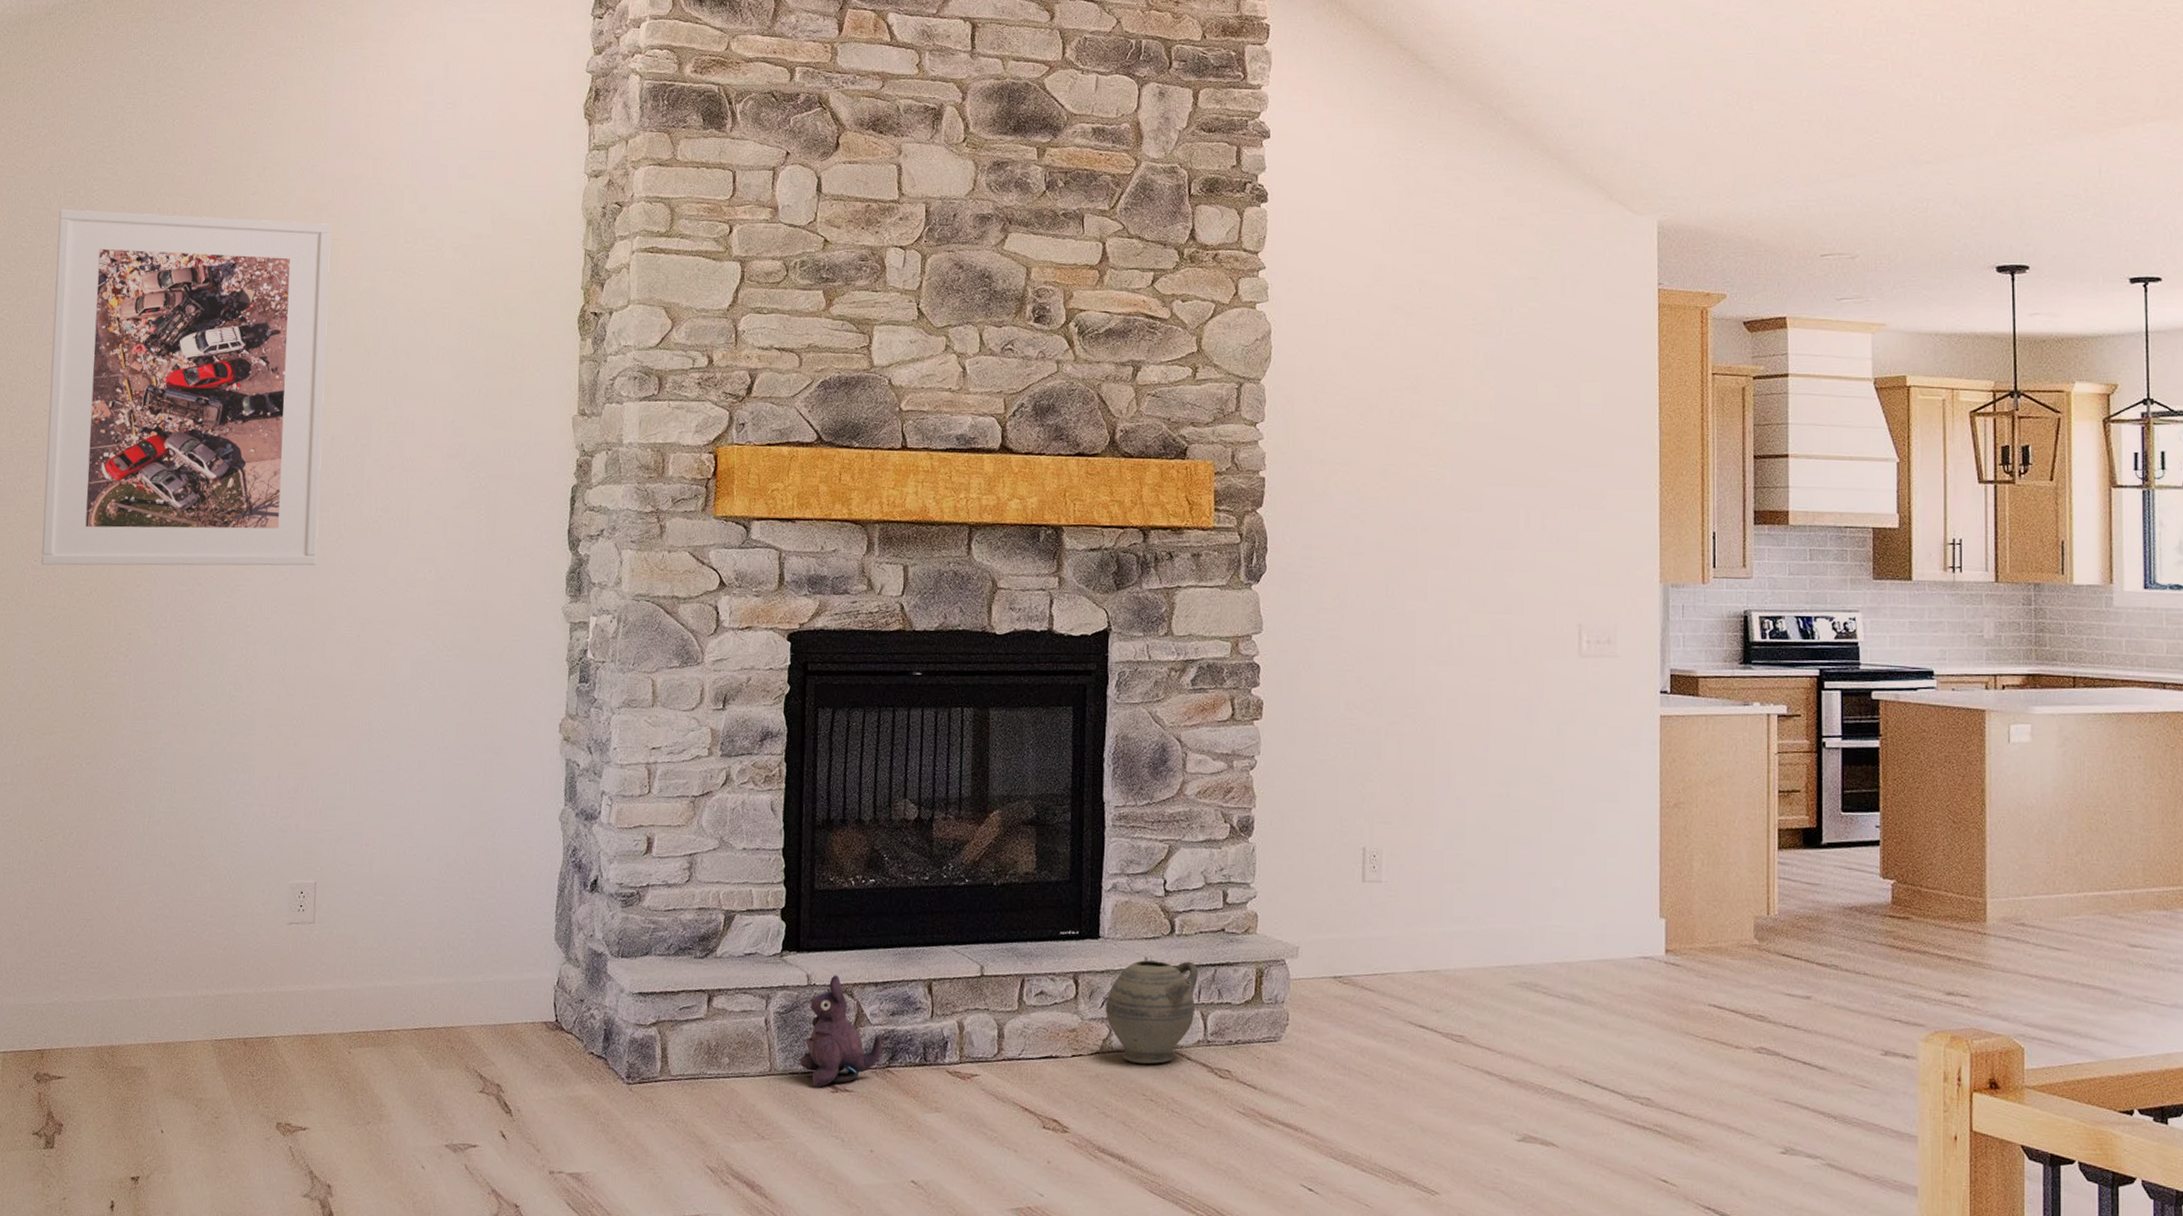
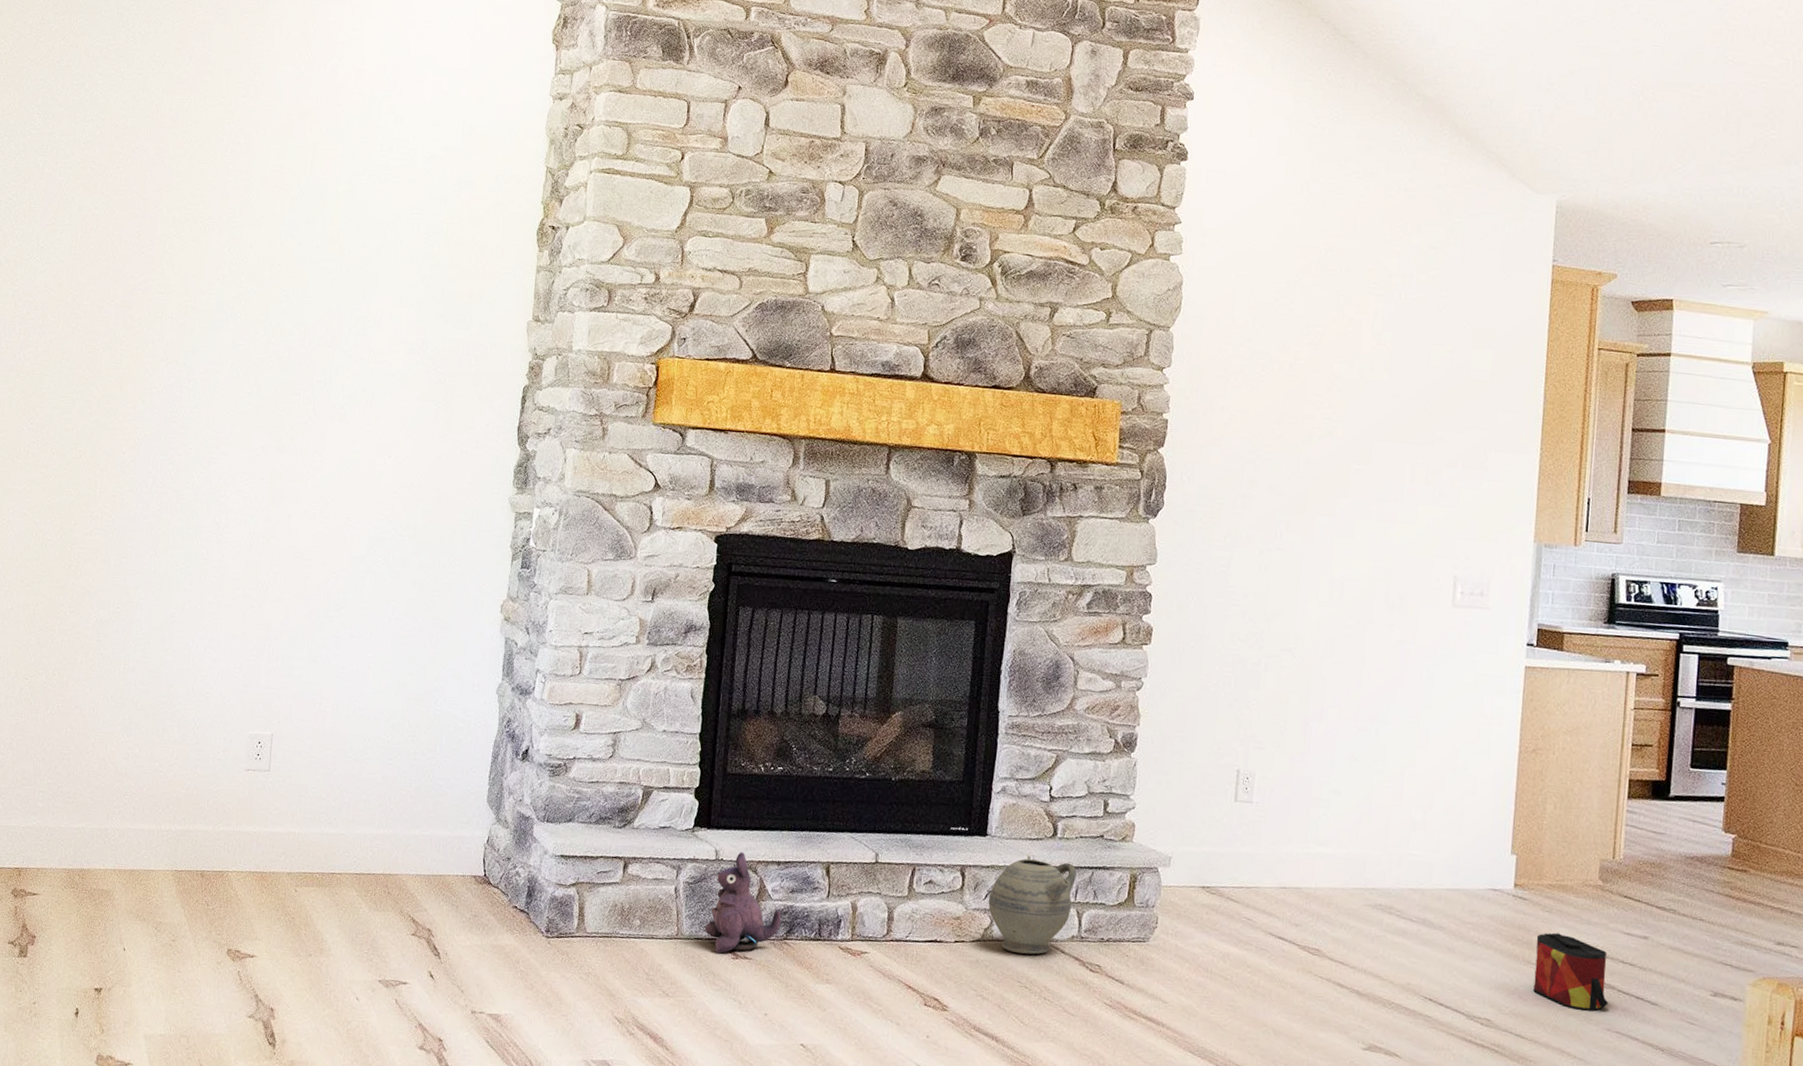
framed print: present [41,209,331,566] -> none [36,100,313,445]
bag: none [1693,999,1775,1081] -> present [1533,932,1609,1012]

